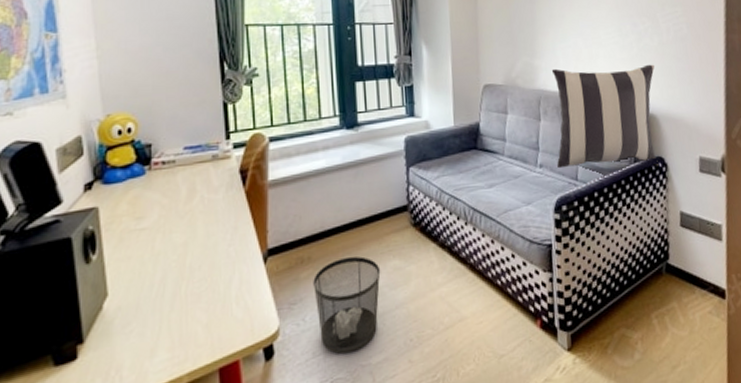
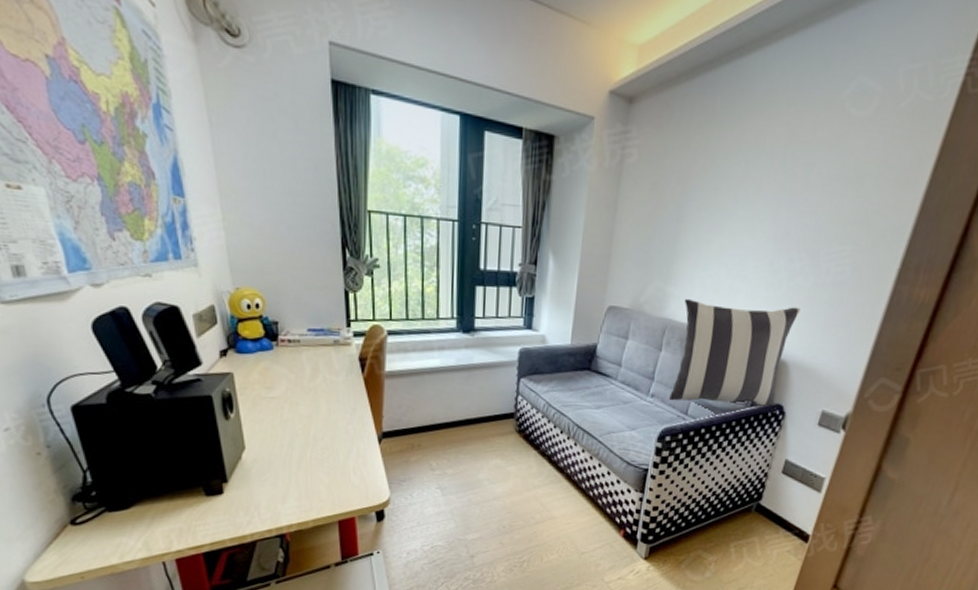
waste bin: present [313,256,381,355] -> none [421,449,483,528]

